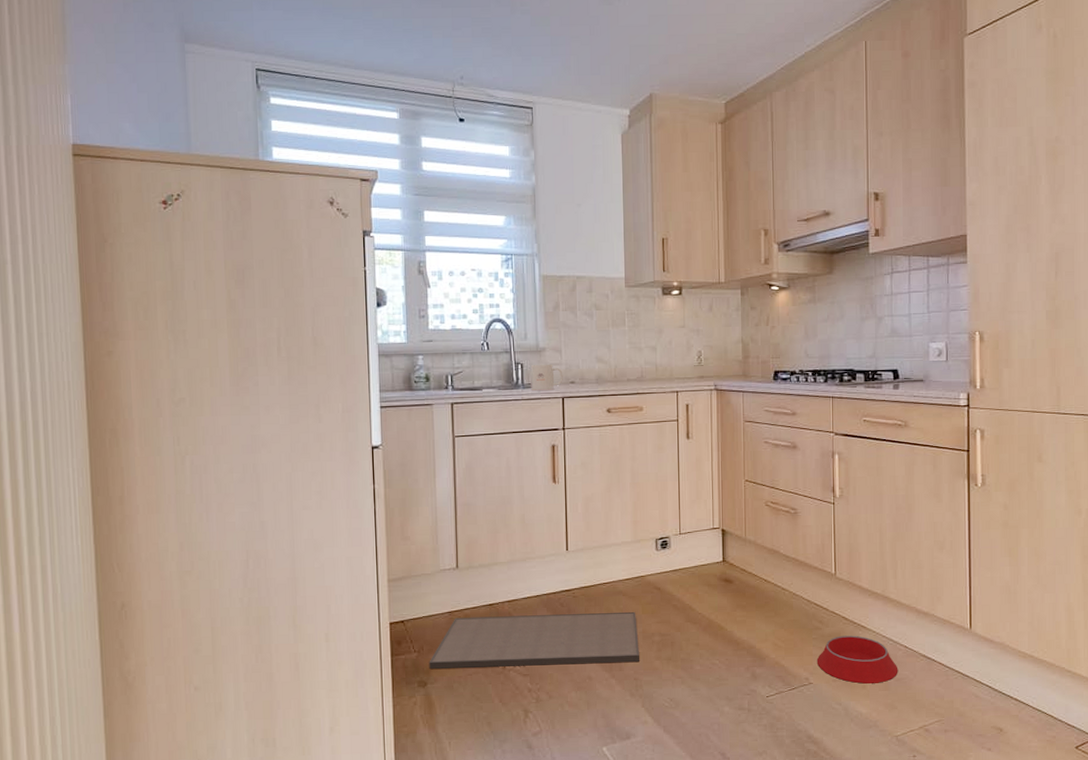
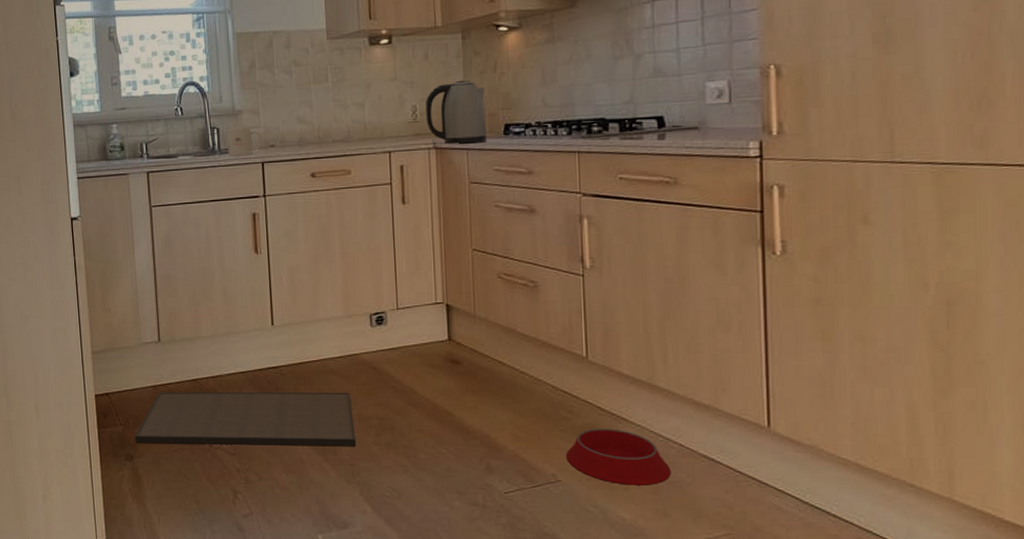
kettle: none [709,330,760,387] -> present [425,79,488,145]

